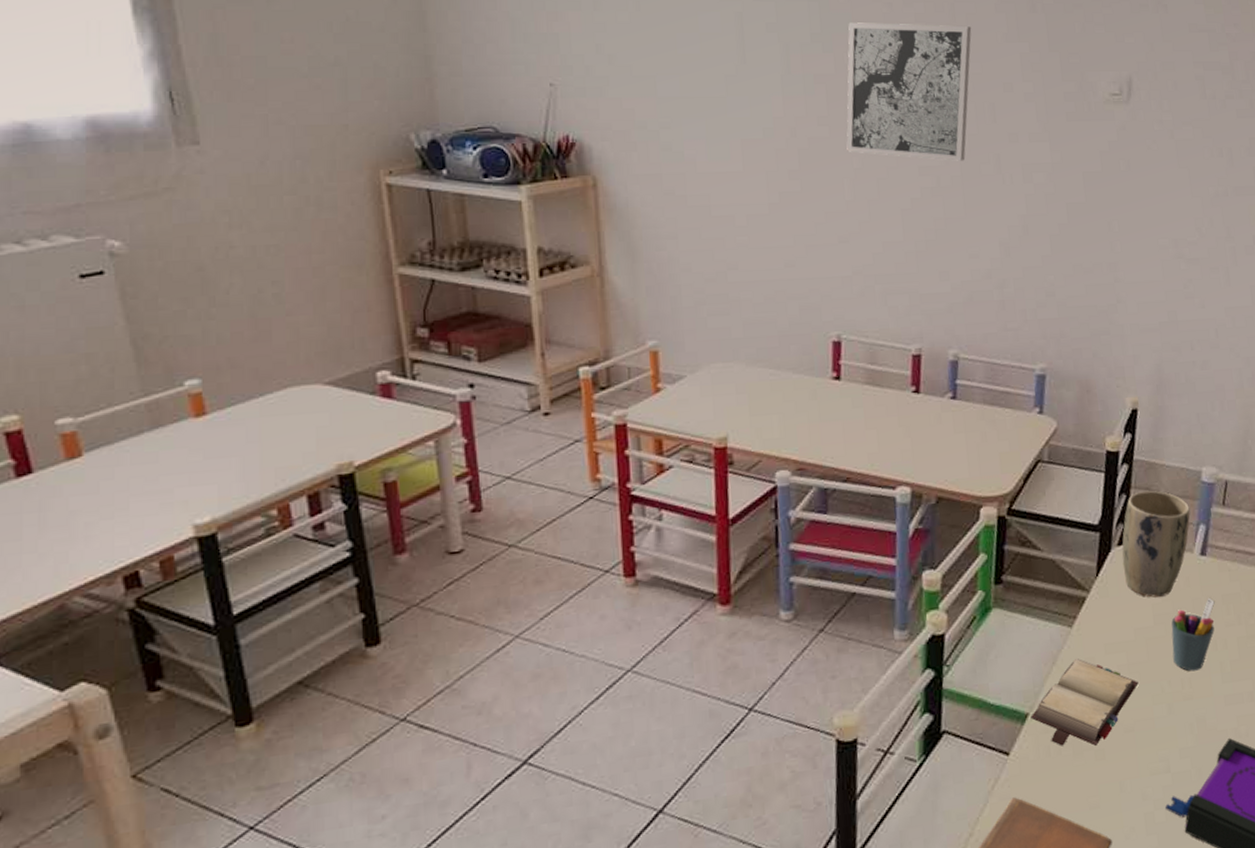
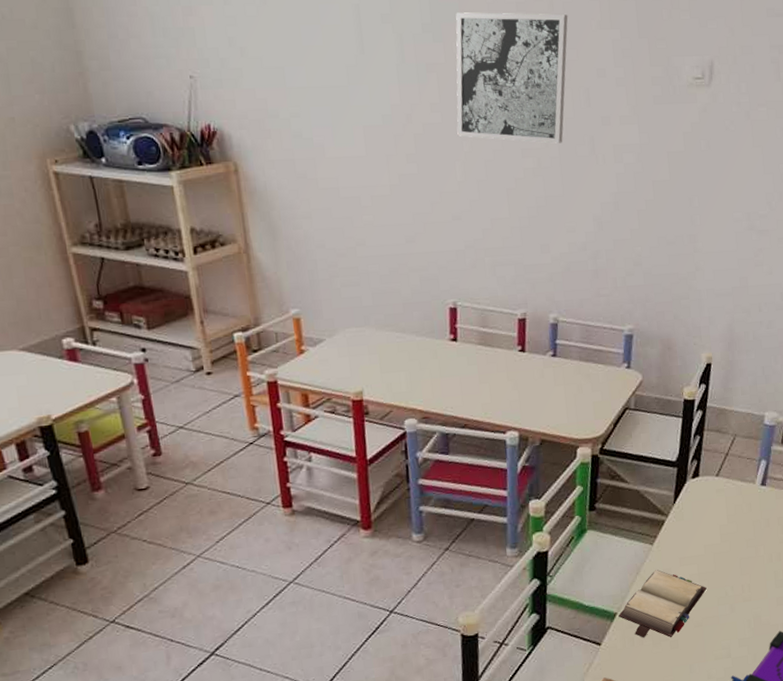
plant pot: present [1122,490,1190,598] -> none [695,432,754,521]
pen holder: present [1171,597,1215,672] -> none [735,520,772,579]

